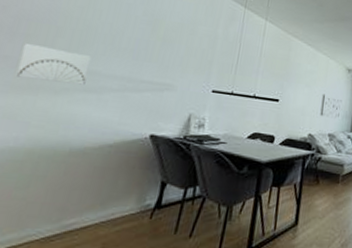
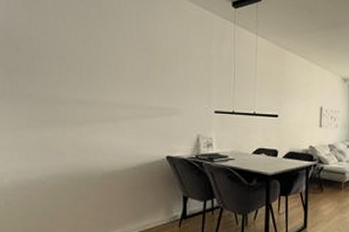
wall art: present [15,42,92,85] -> none [42,80,102,116]

